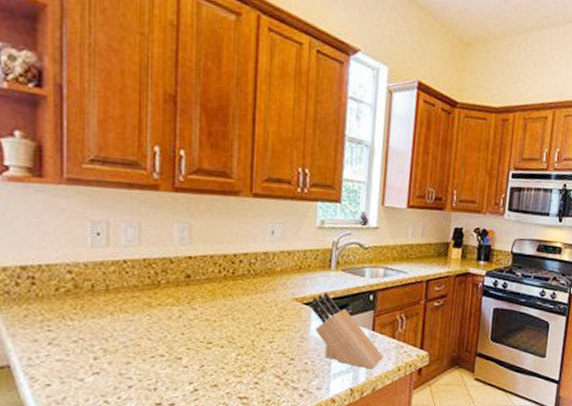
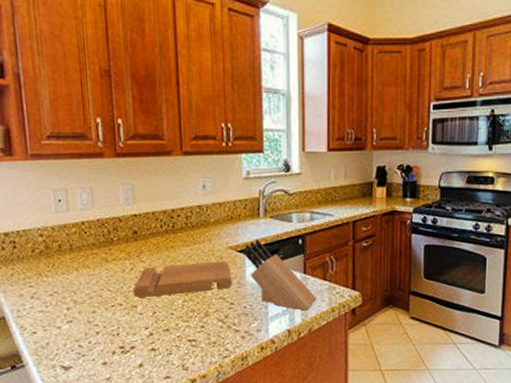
cutting board: none [178,313,295,348] -> present [133,261,233,297]

